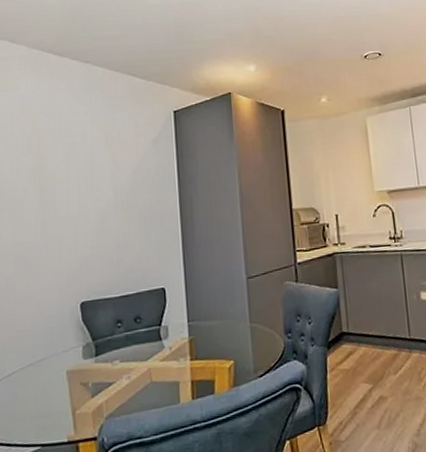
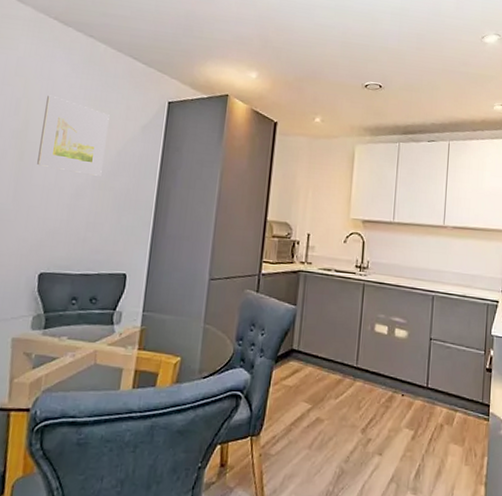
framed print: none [56,127,122,198] -> present [37,95,110,176]

